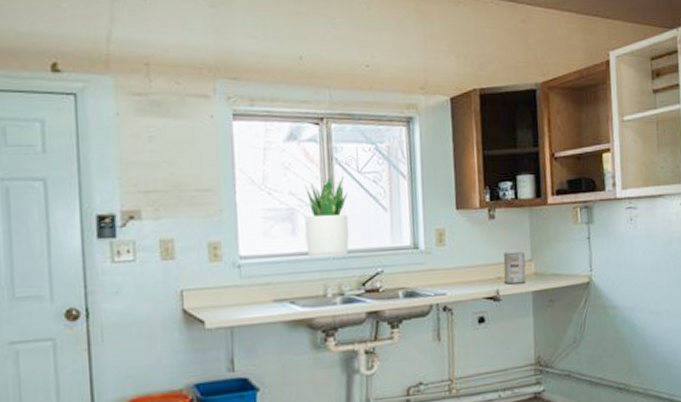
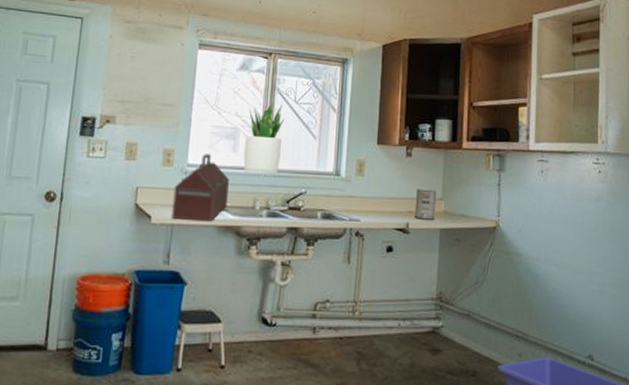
toolbox: none [227,242,294,320] -> present [172,154,229,222]

